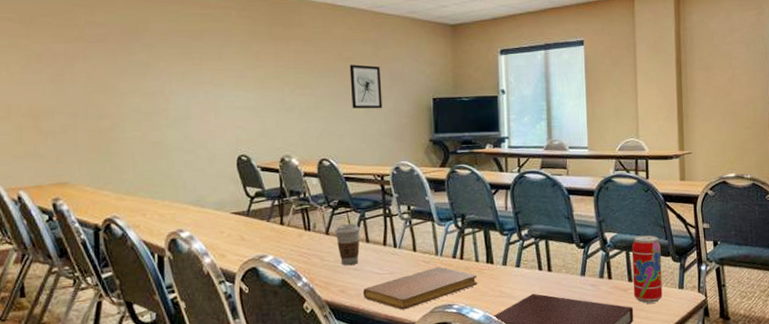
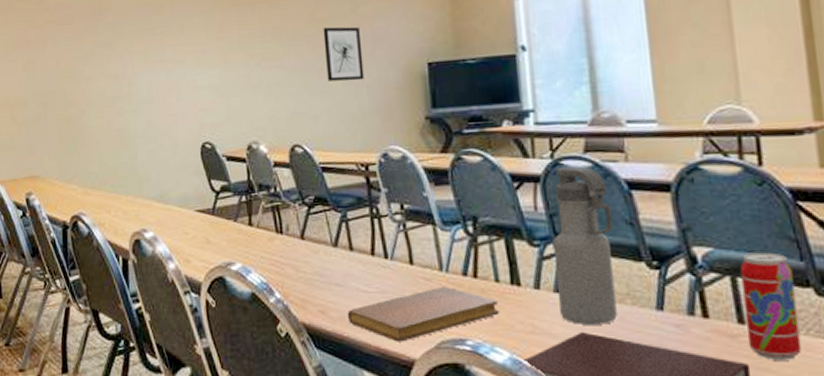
coffee cup: present [334,224,360,266] -> none [311,226,342,280]
water bottle: none [516,179,557,289] -> present [552,167,617,324]

